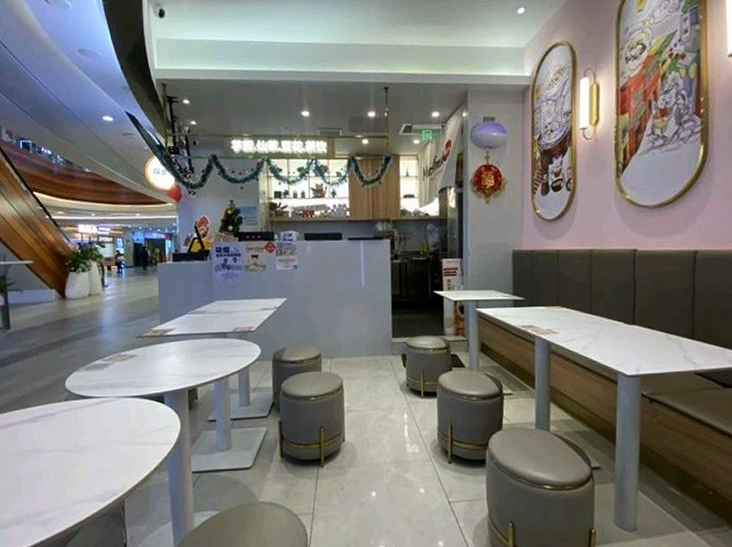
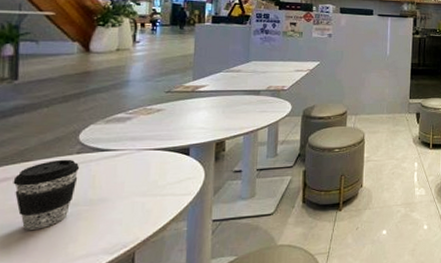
coffee cup: none [16,406,69,474] -> present [13,159,80,230]

